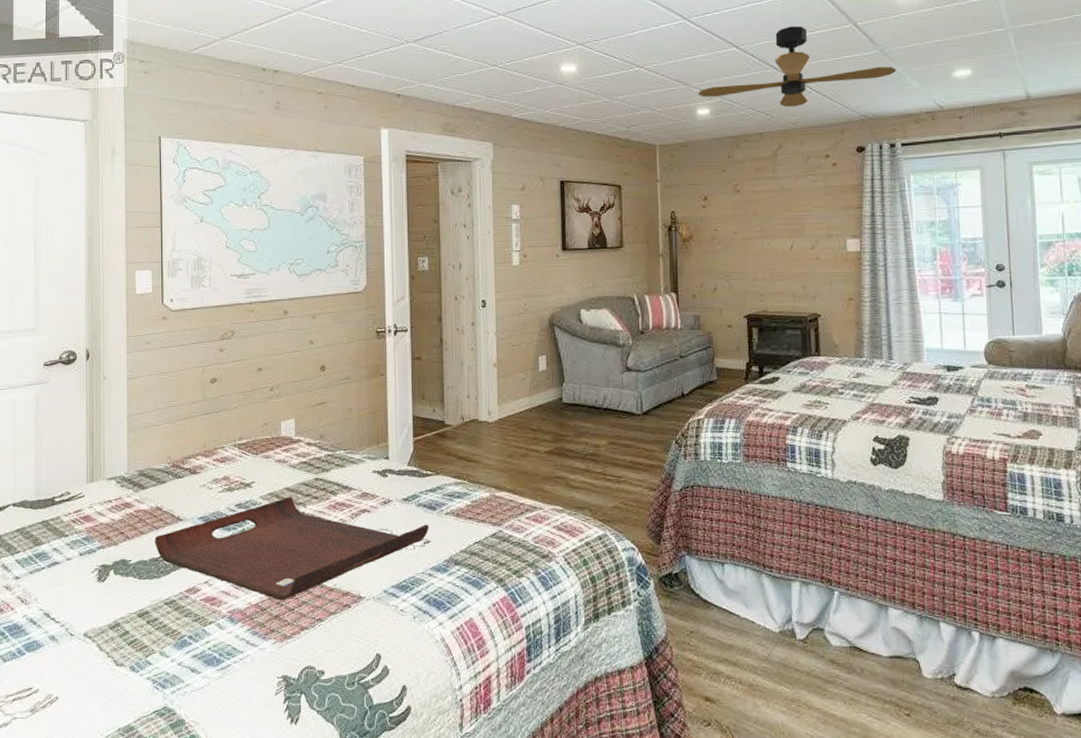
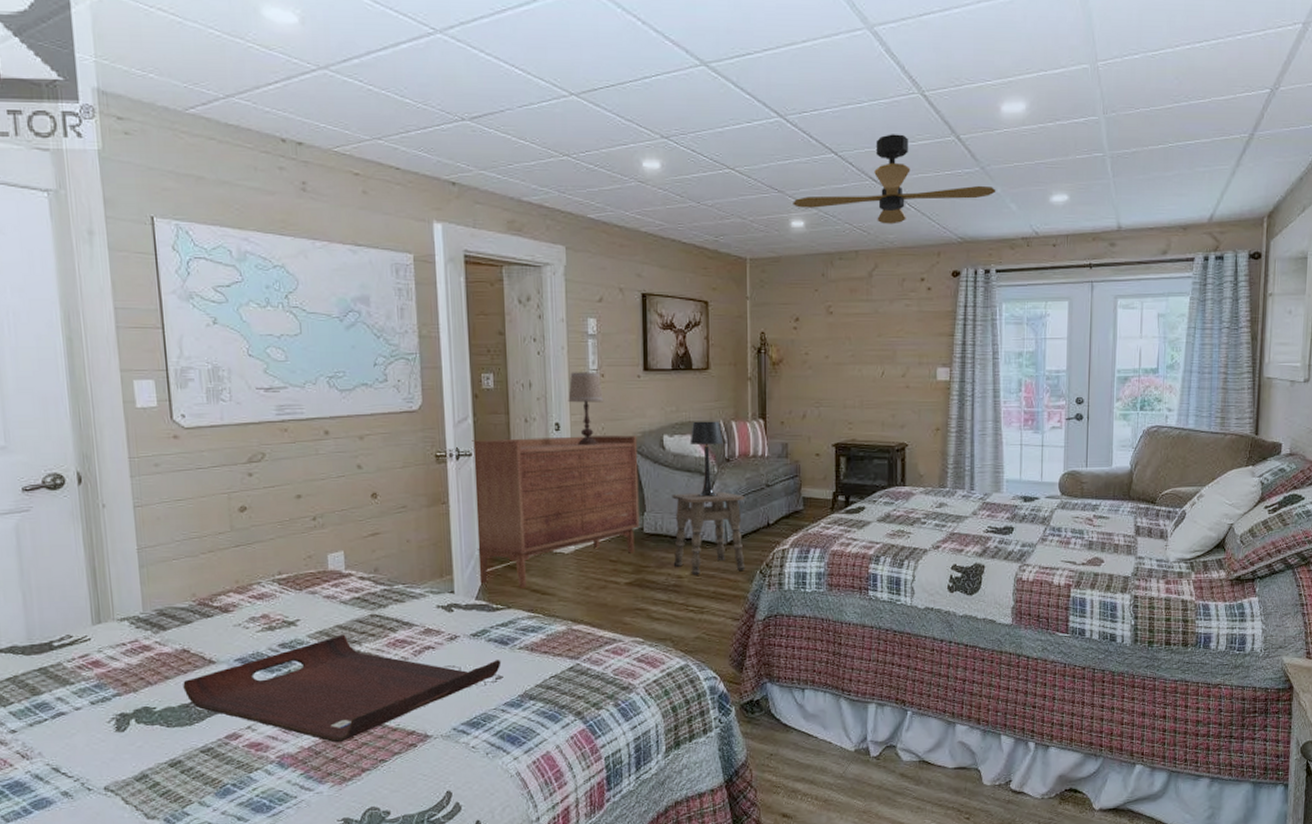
sideboard: none [408,310,559,455] -> present [472,435,640,588]
table lamp: none [493,253,526,321] -> present [568,372,604,446]
side table: none [589,362,661,445] -> present [672,491,745,576]
table lamp: none [605,295,638,368] -> present [690,421,724,497]

